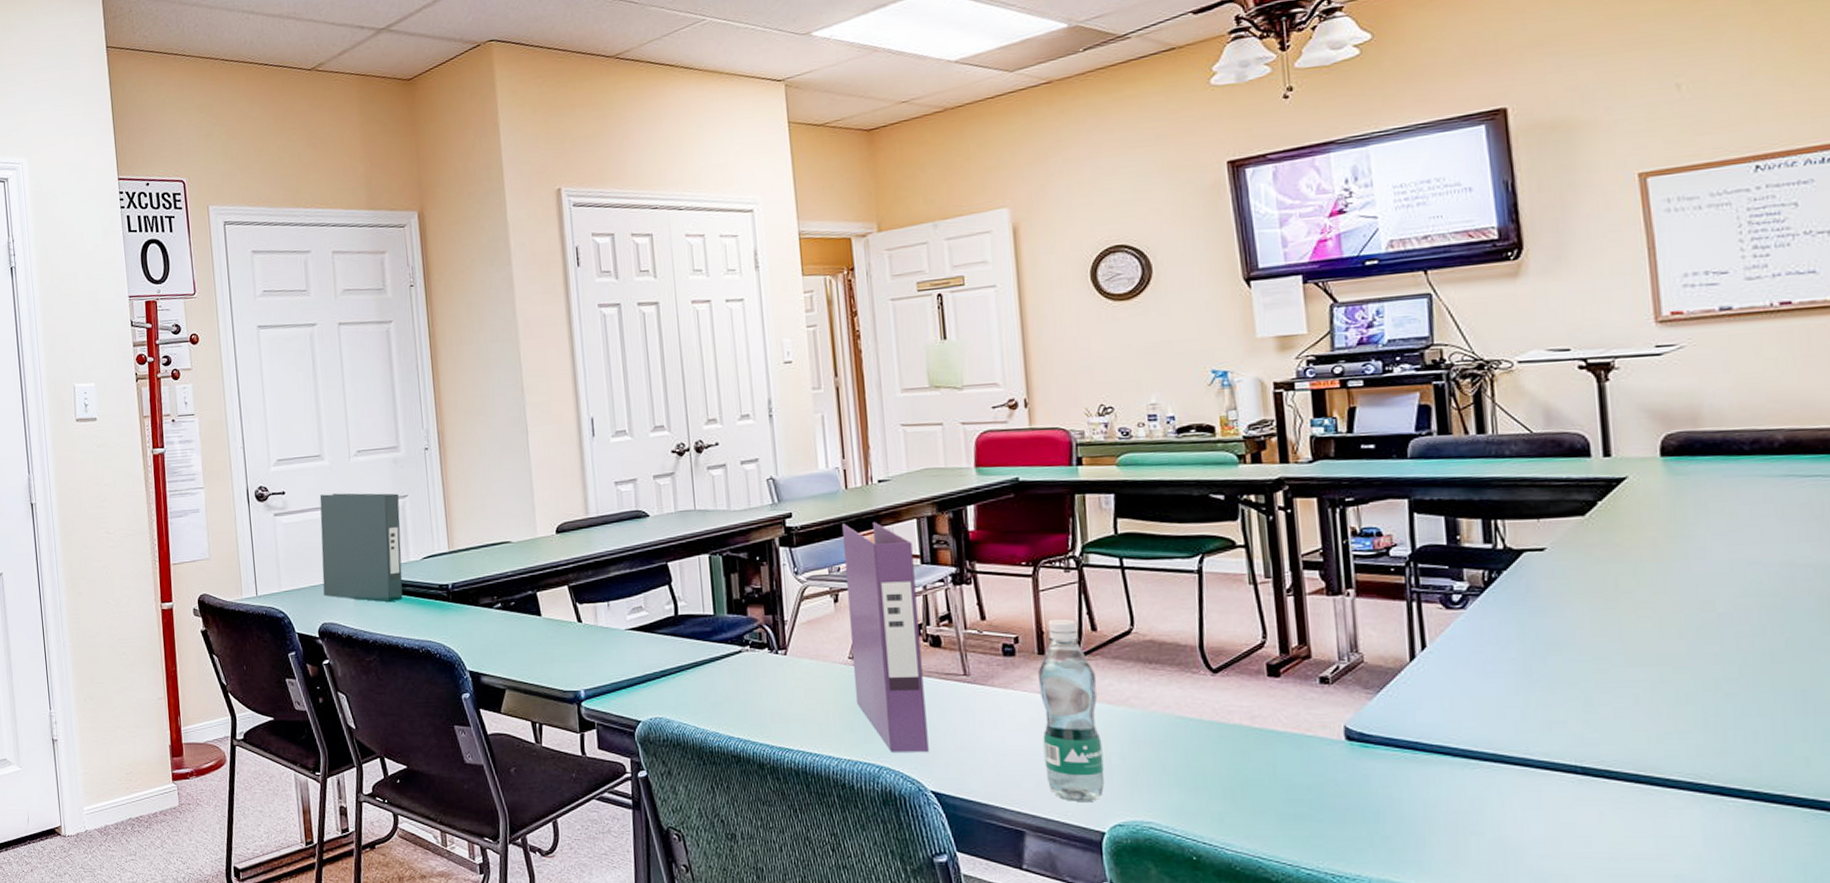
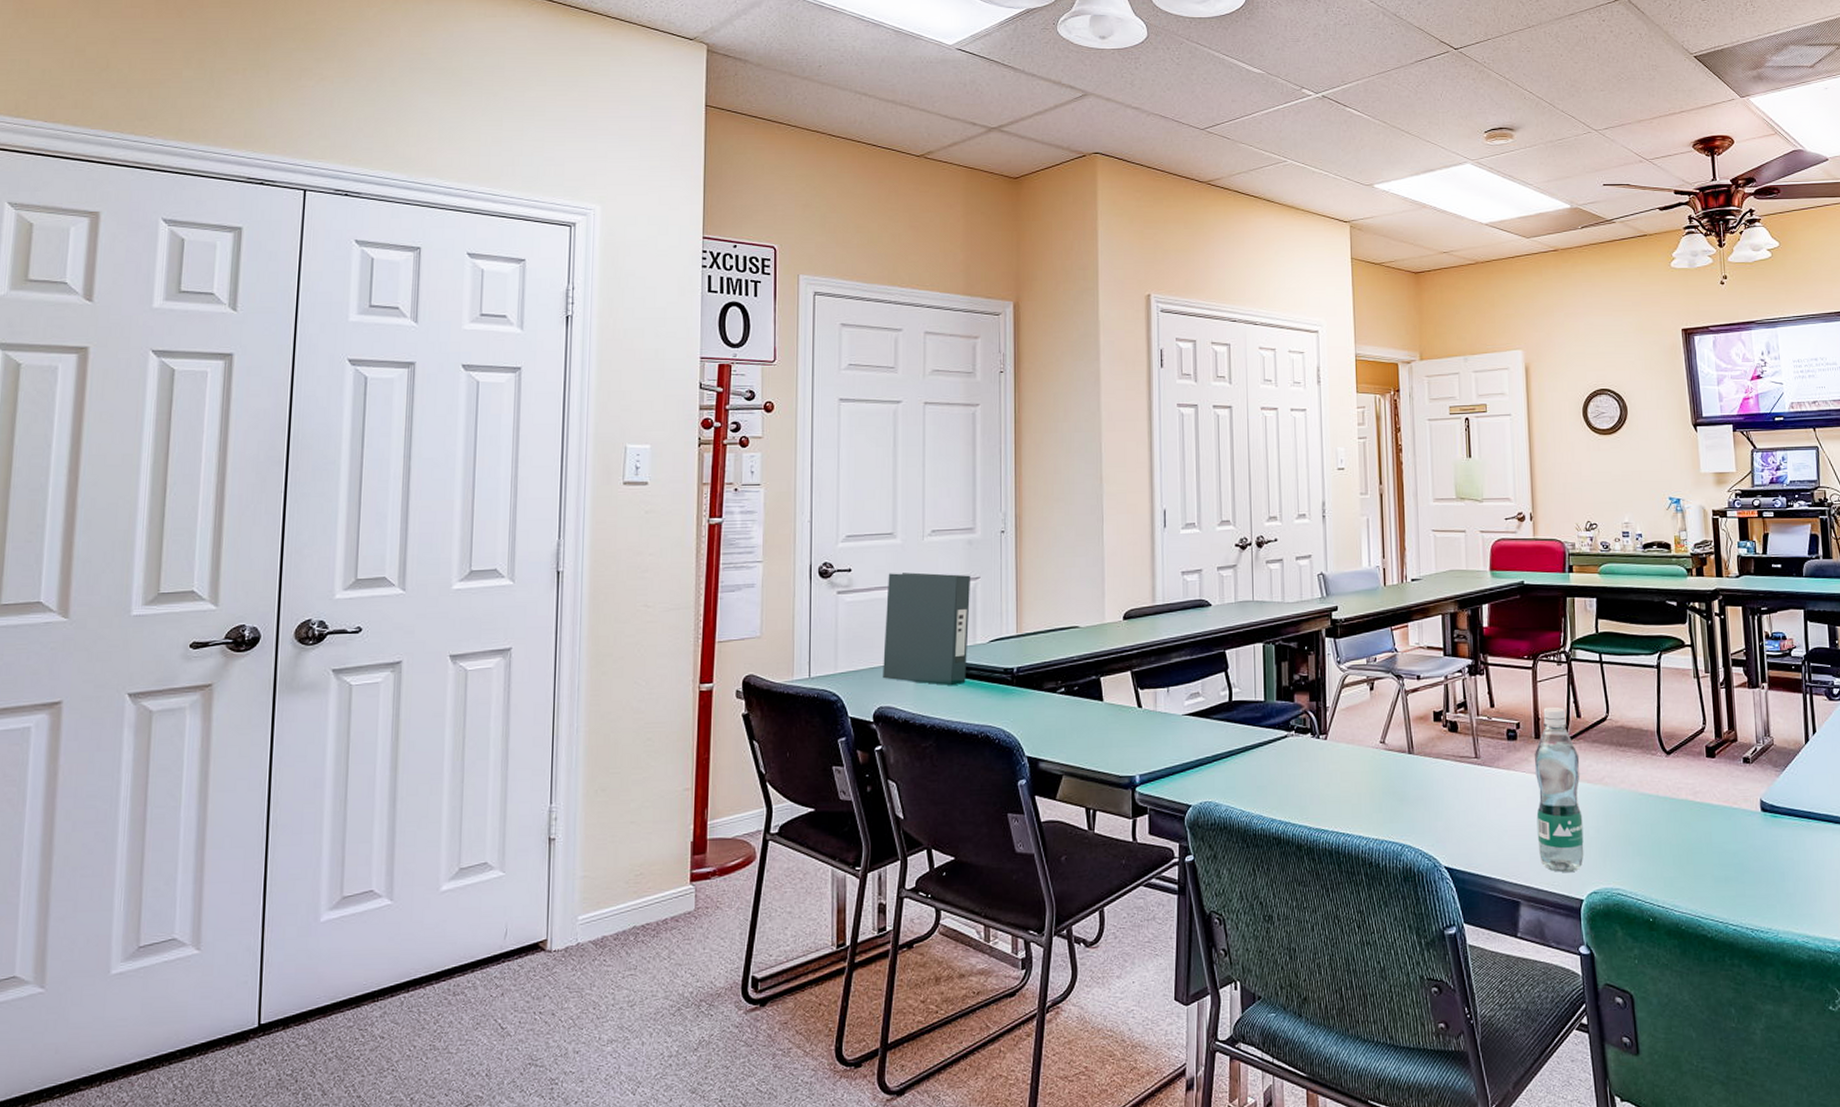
binder: present [842,522,929,752] -> none [1380,617,1444,831]

